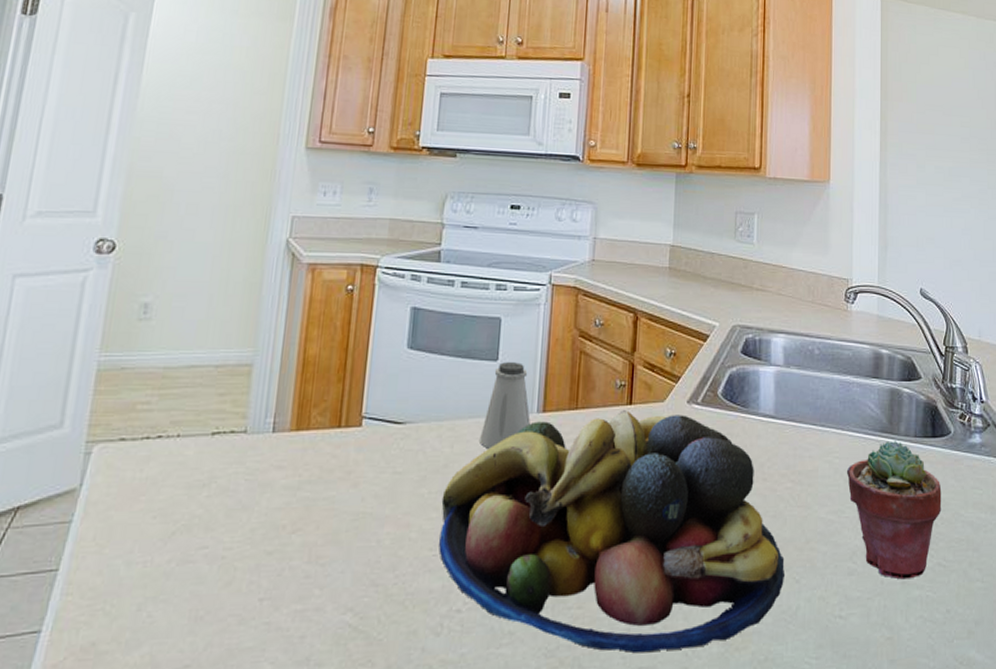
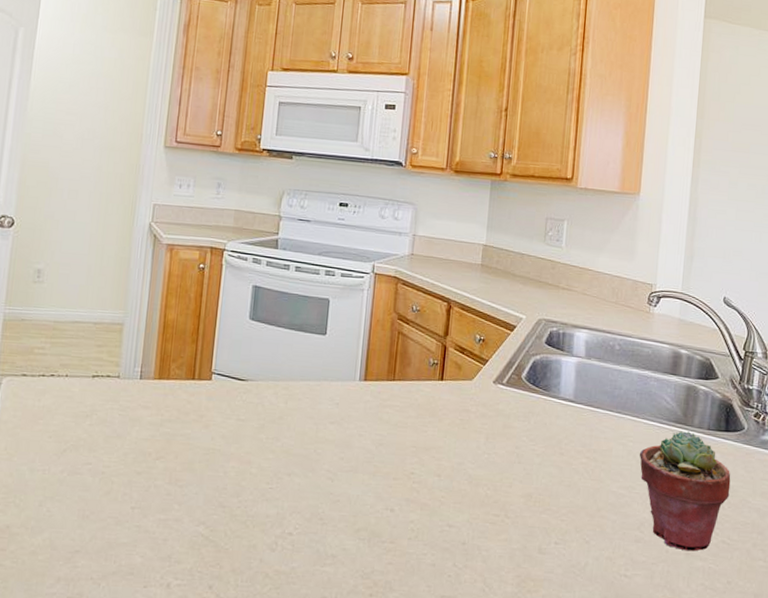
fruit bowl: present [439,410,785,654] -> none [274,385,576,586]
saltshaker: present [480,362,530,449] -> none [310,336,353,407]

